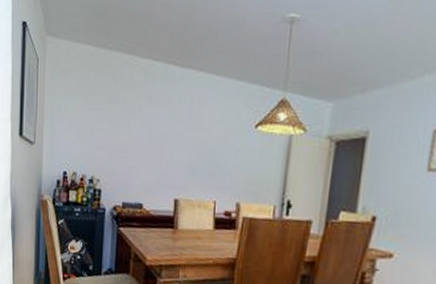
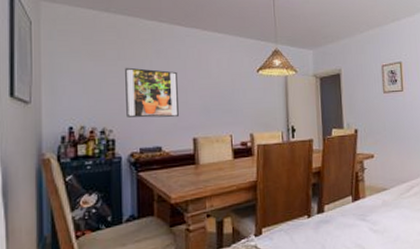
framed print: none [113,113,166,174] -> present [125,67,179,118]

